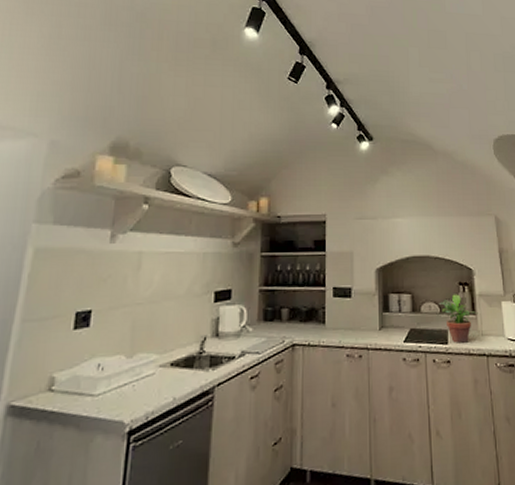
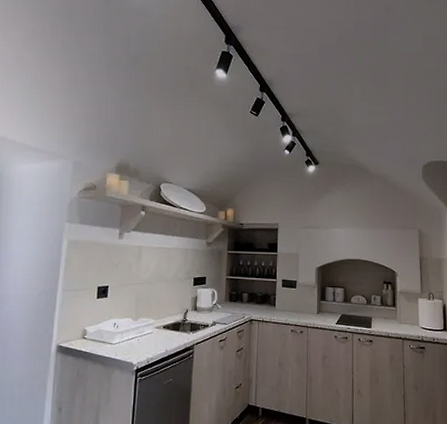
potted plant: present [438,294,478,343] -> none [365,290,398,328]

